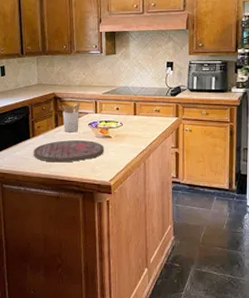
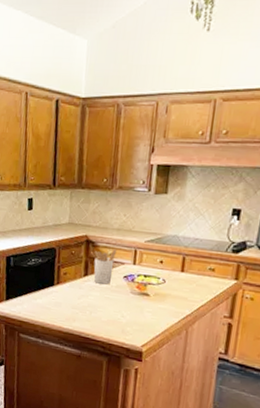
cutting board: present [34,140,105,163] -> none [56,292,140,319]

